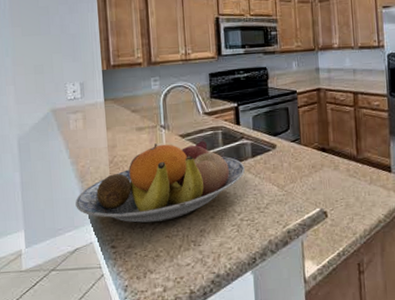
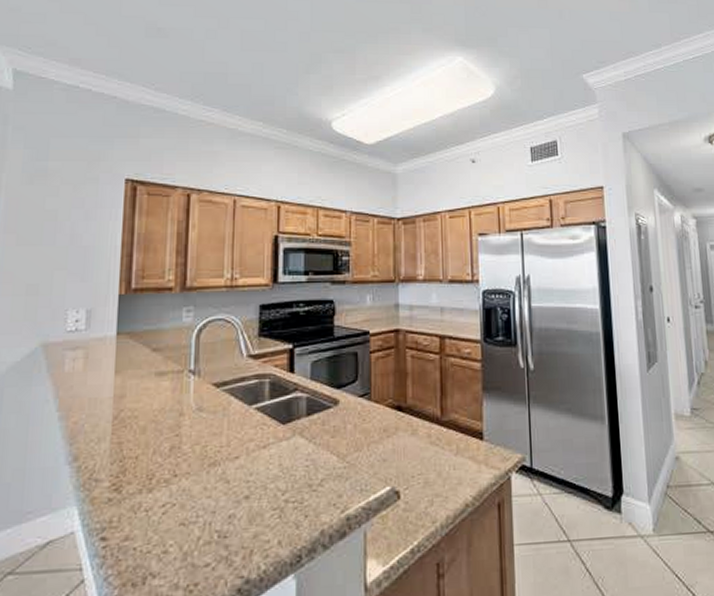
fruit bowl: present [75,140,245,223] -> none [57,391,295,505]

